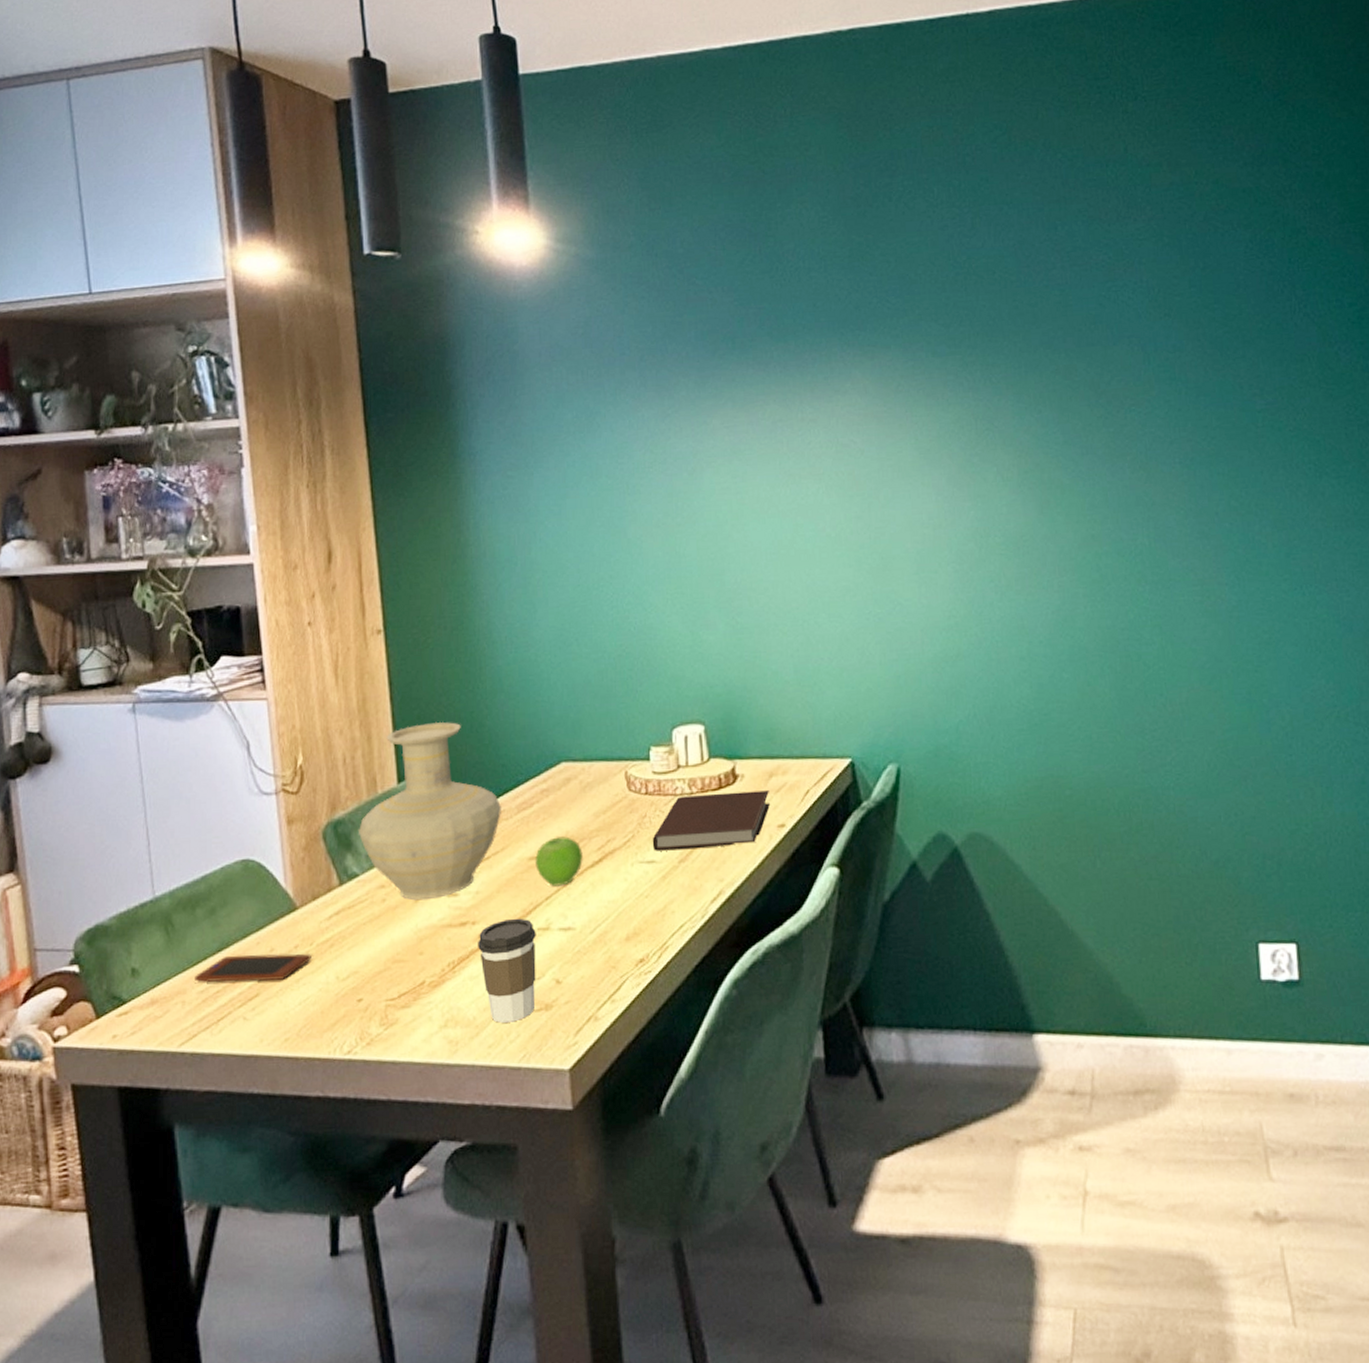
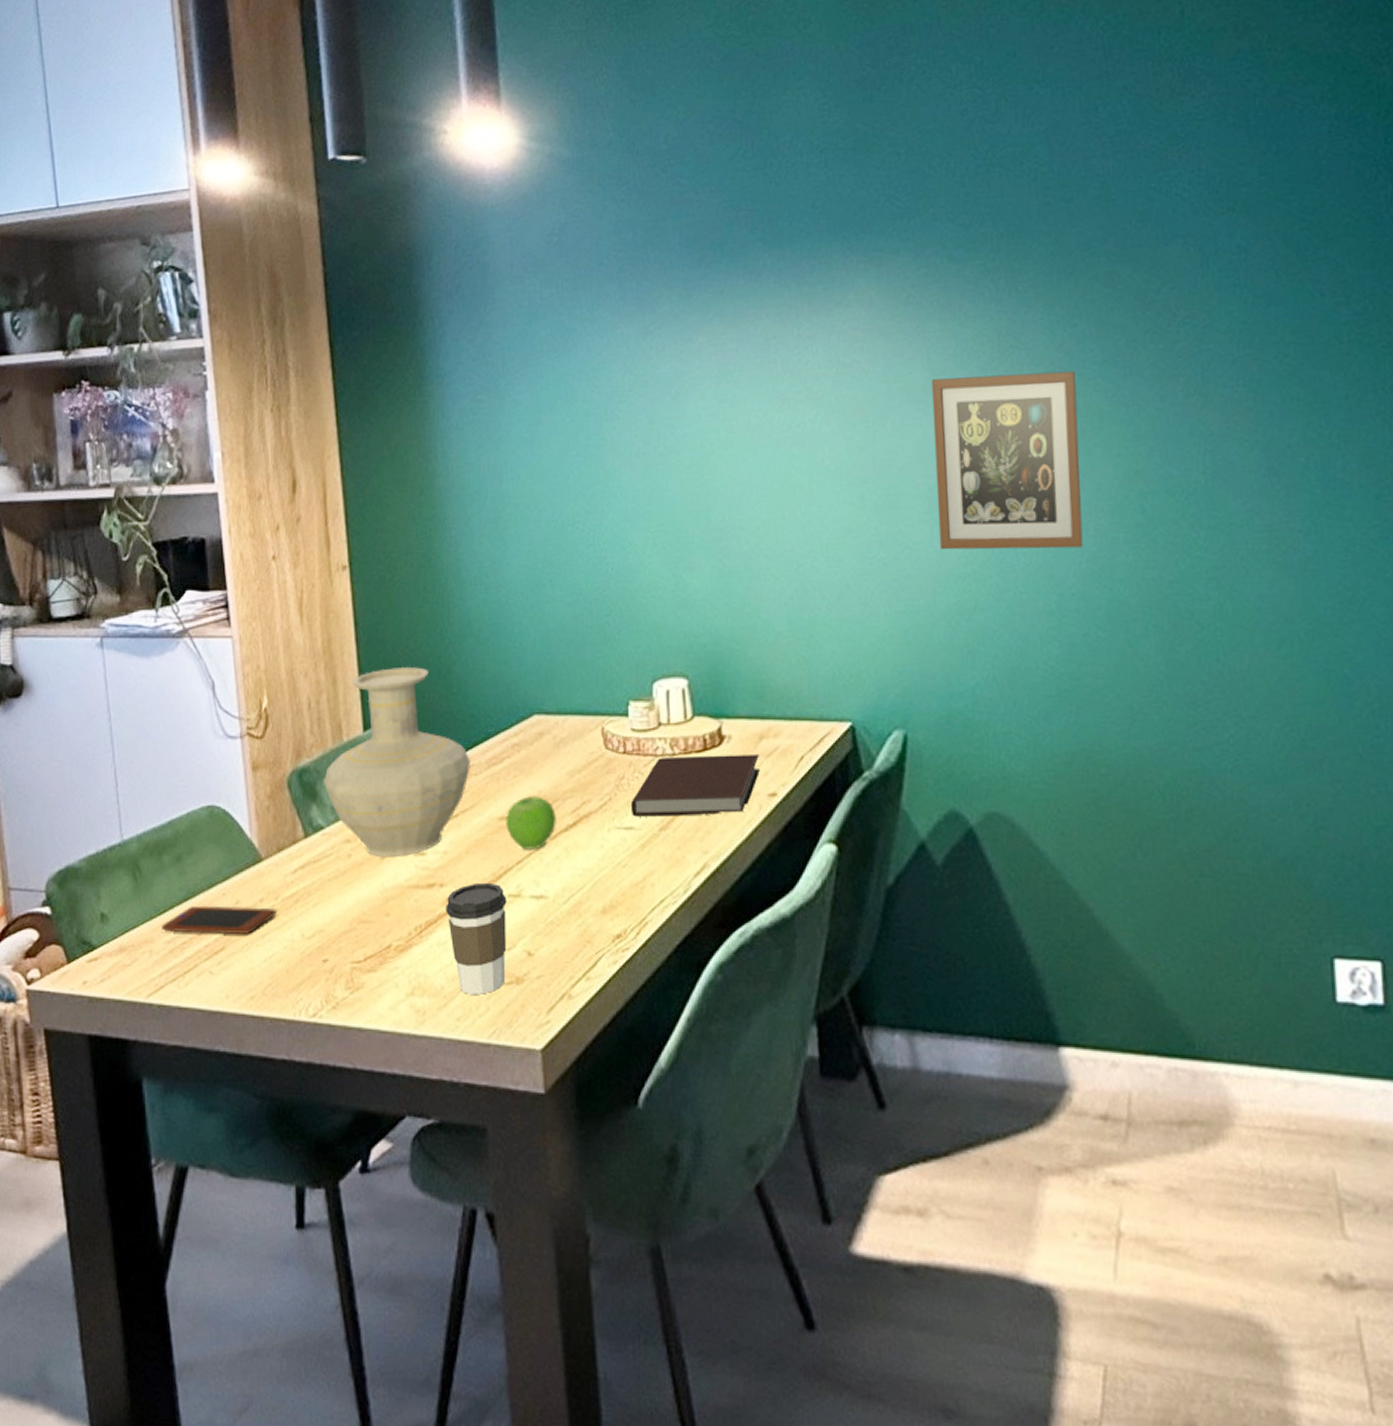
picture frame: none [918,450,1049,606] -> present [931,370,1083,550]

